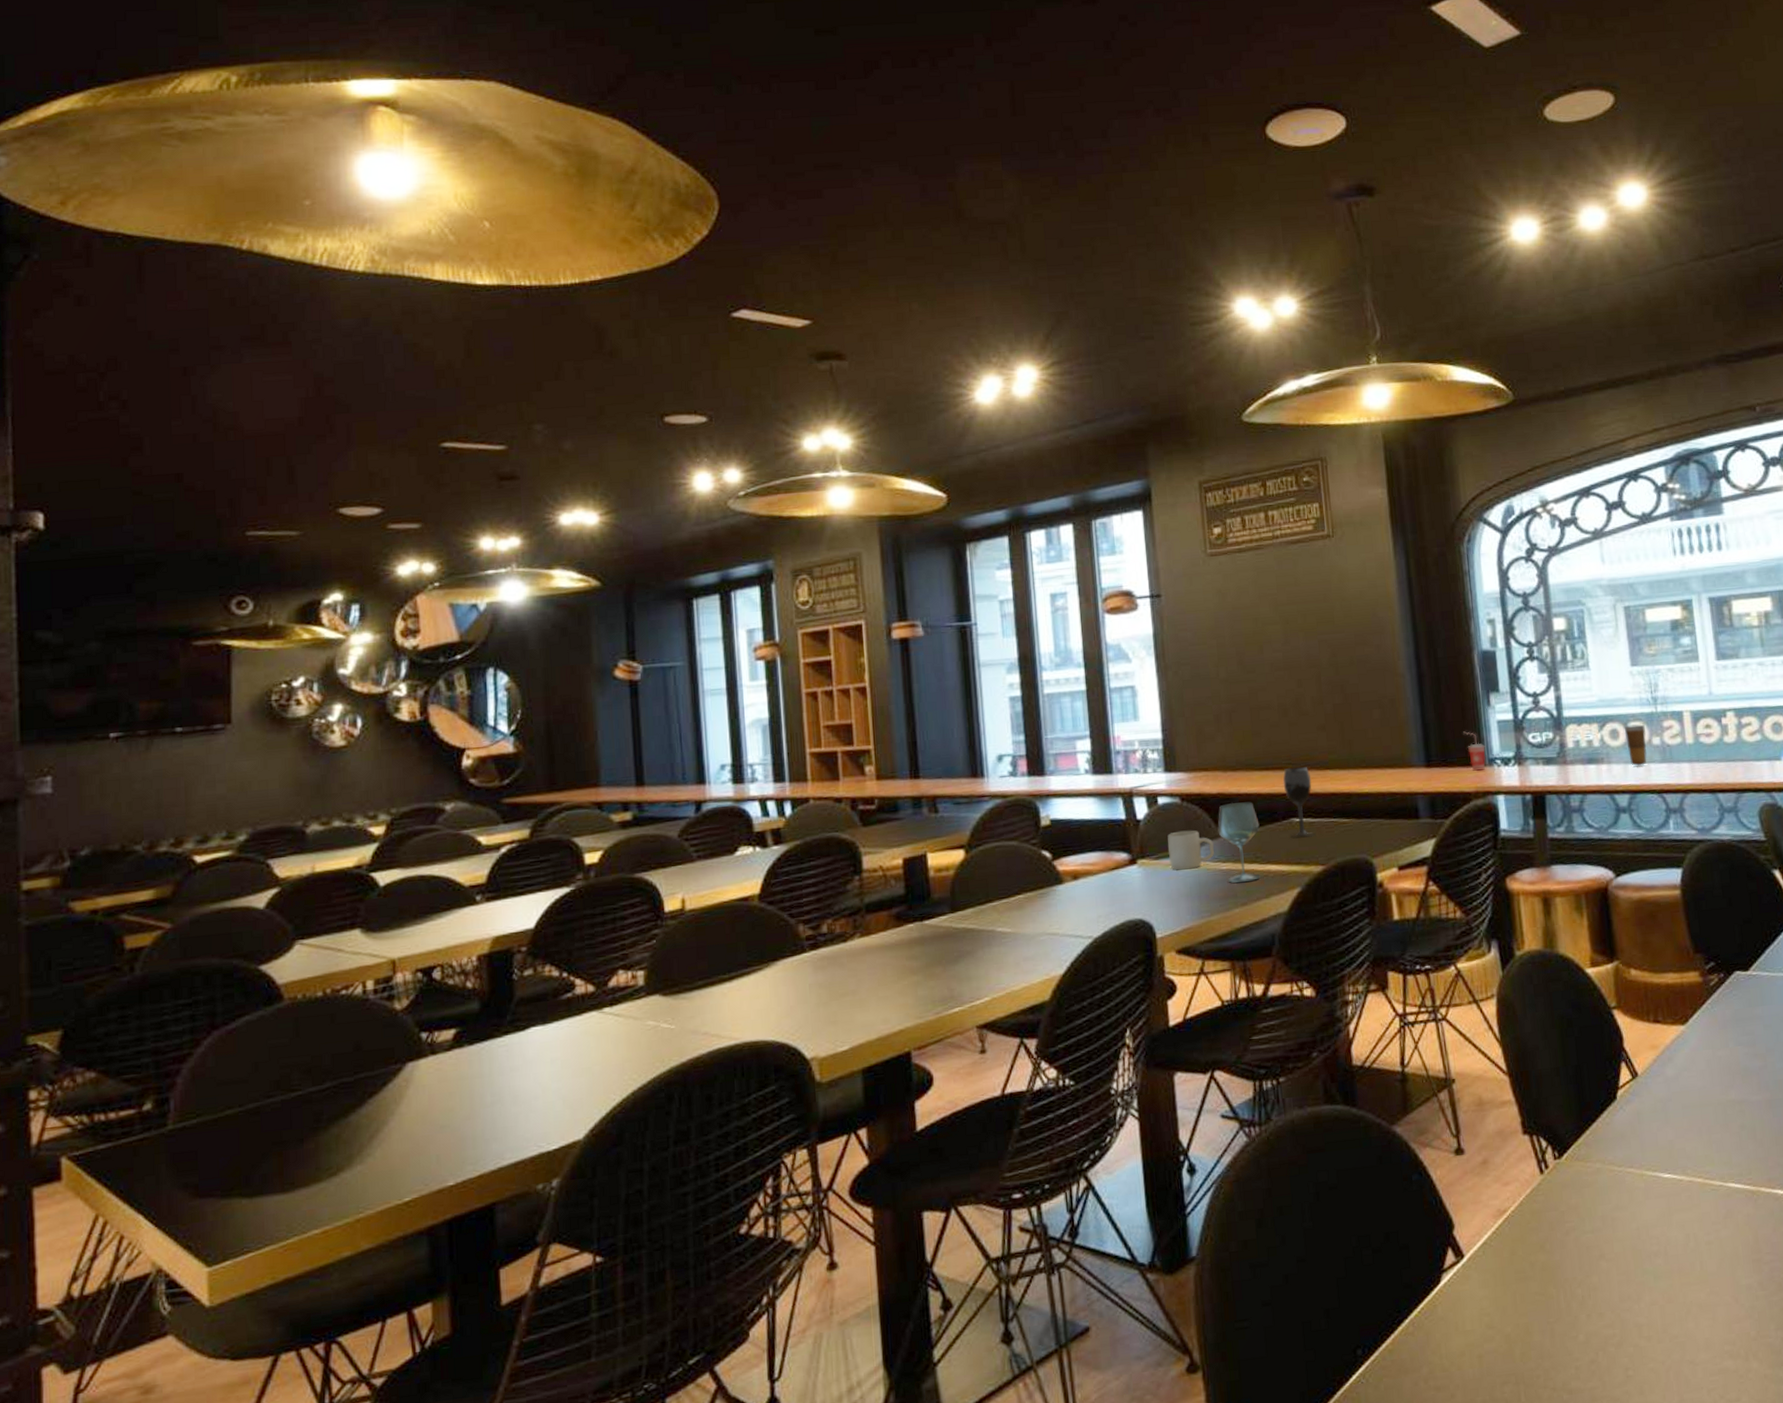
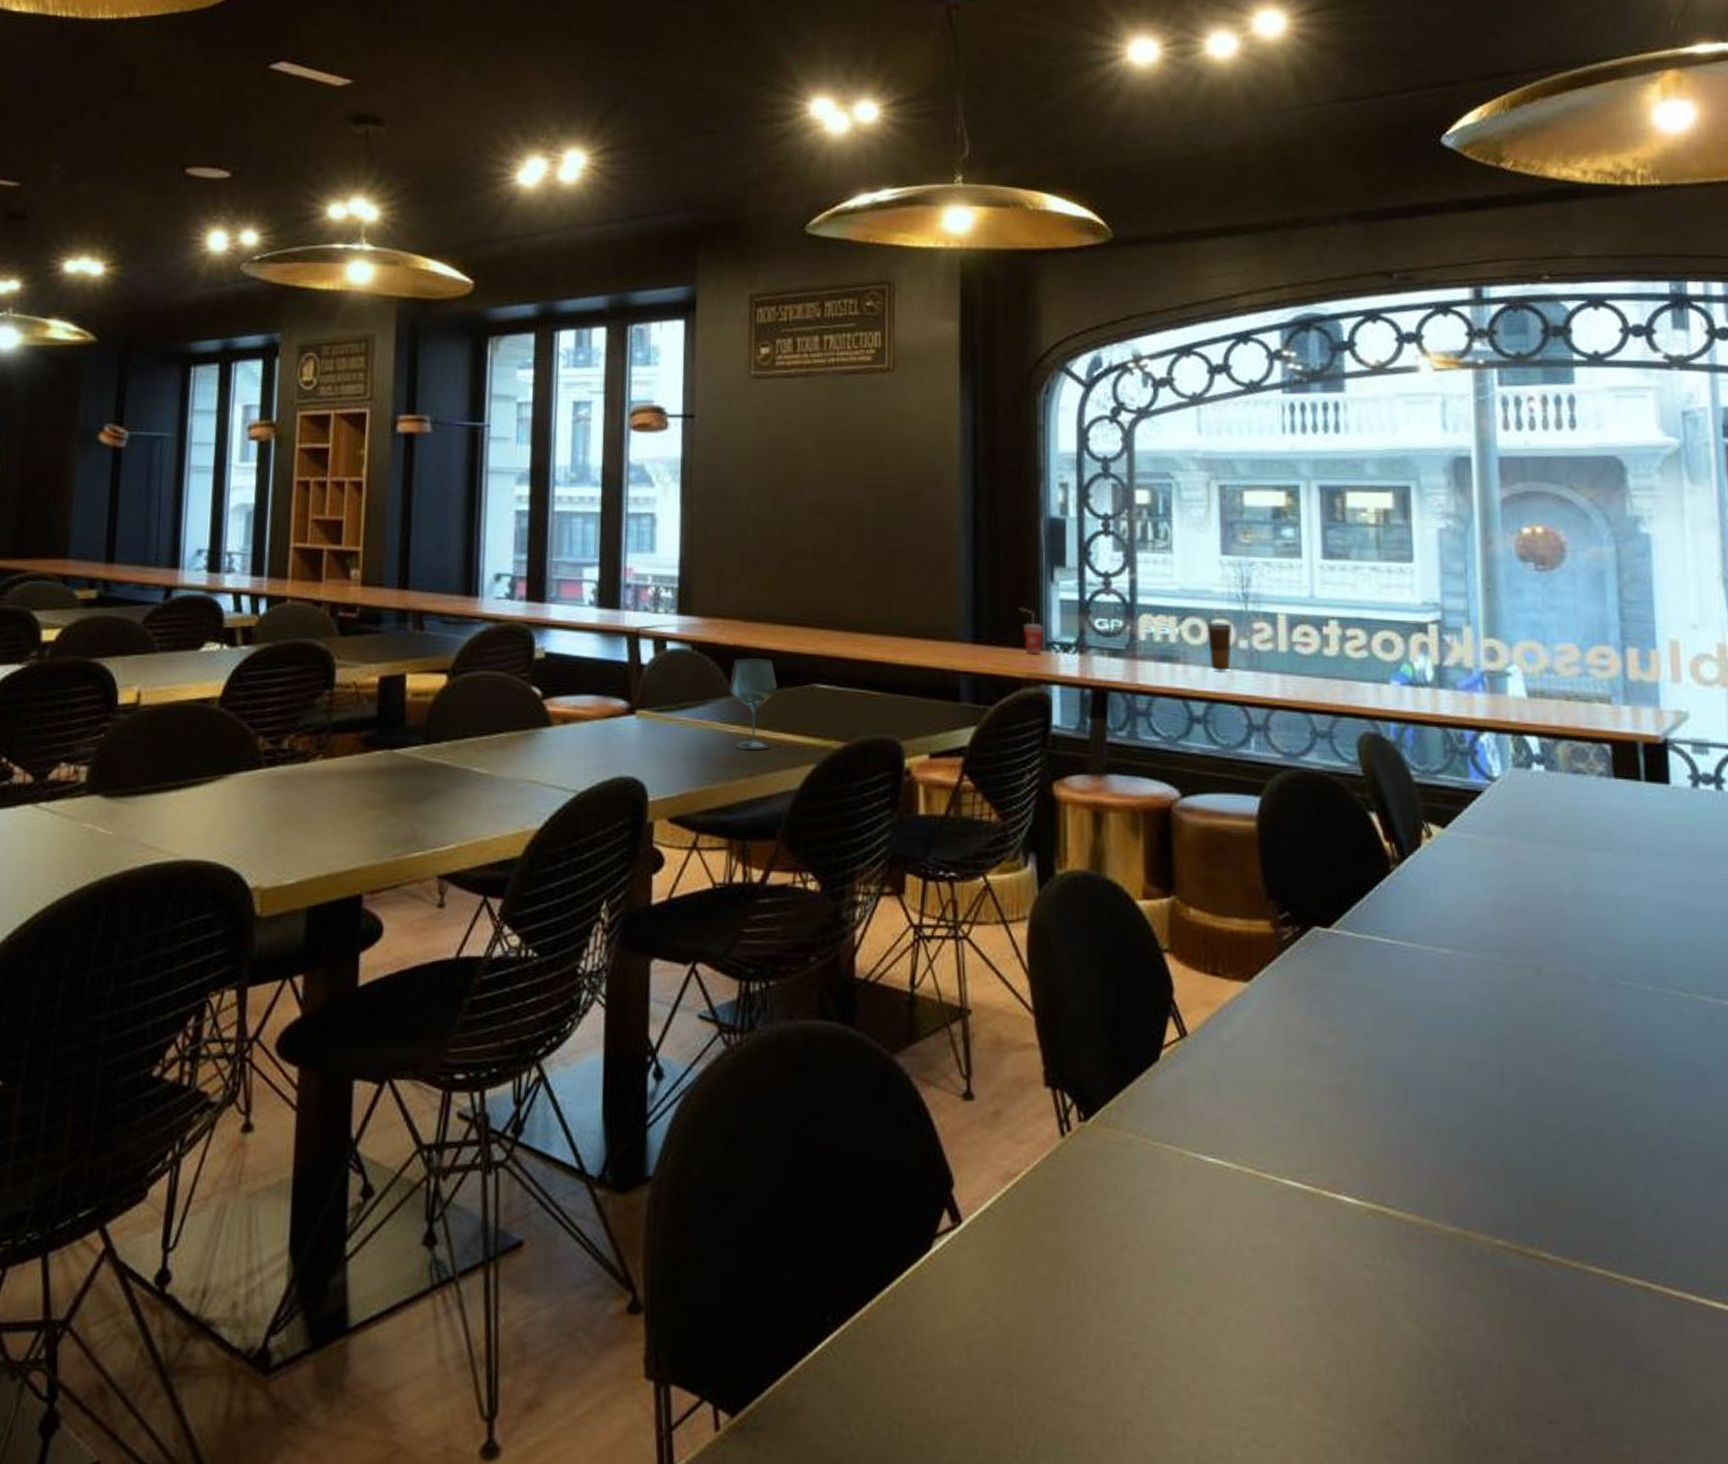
mug: present [1167,830,1215,870] -> none [671,683,724,728]
wine glass: present [1283,766,1316,839] -> none [808,625,841,709]

